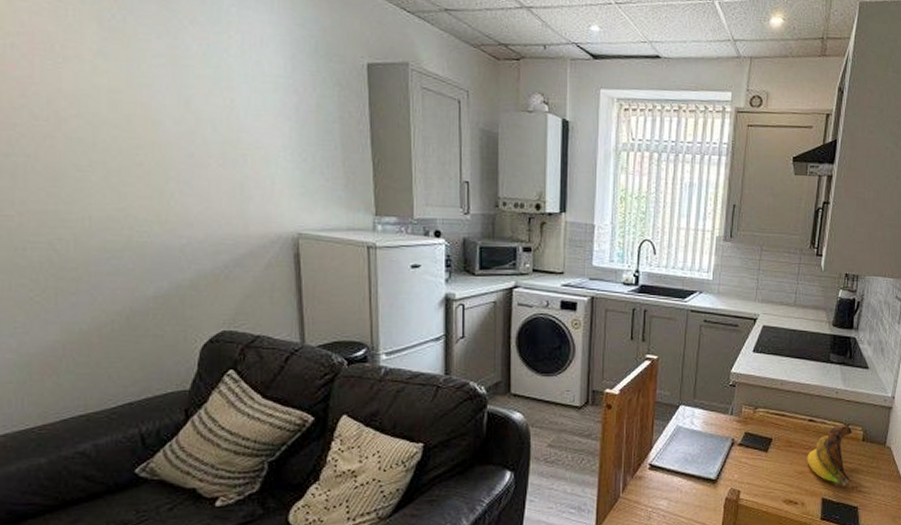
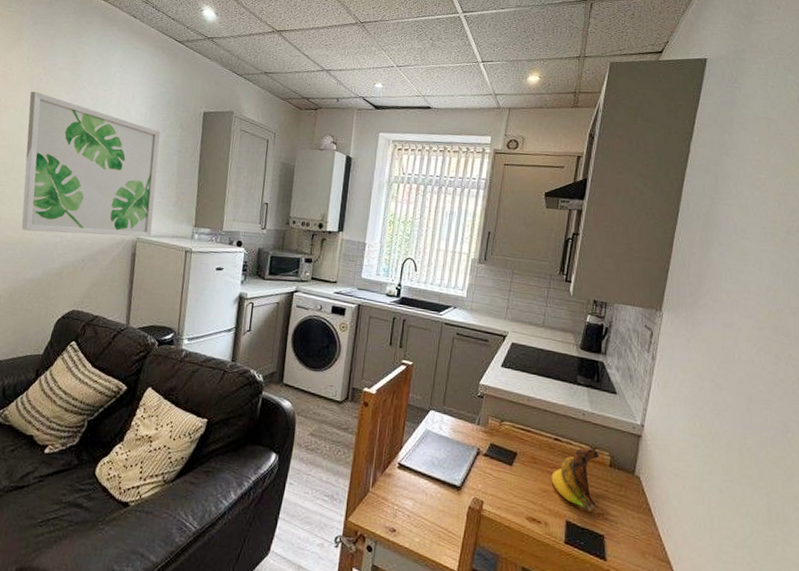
wall art: none [100,33,318,233] -> present [21,91,160,237]

